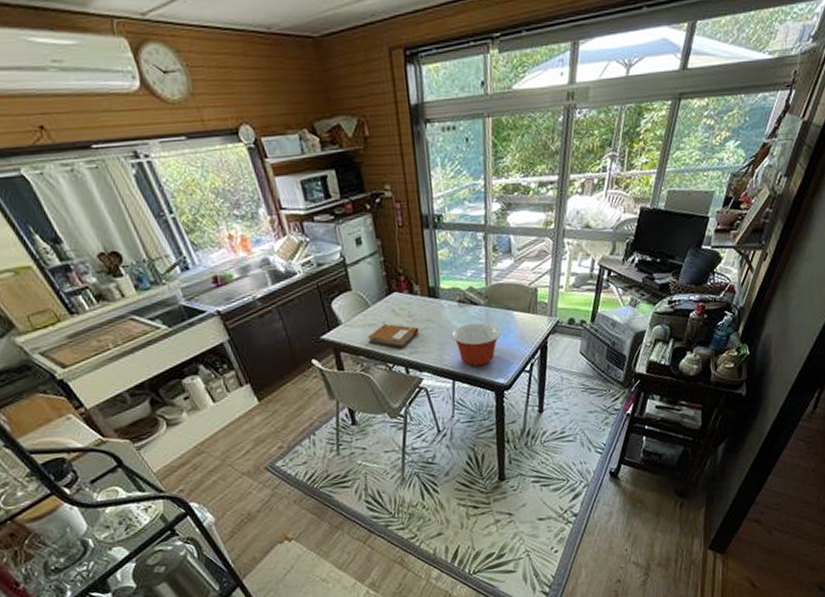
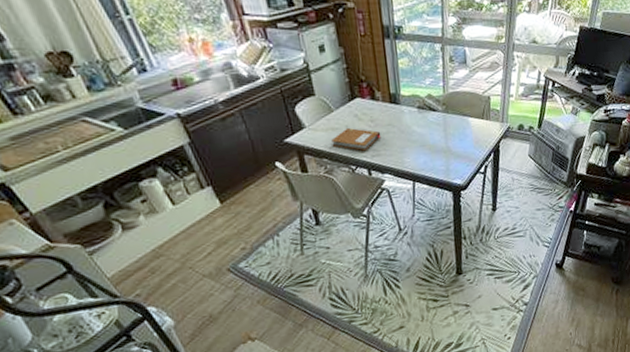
mixing bowl: present [451,322,502,367] -> none [411,127,458,169]

